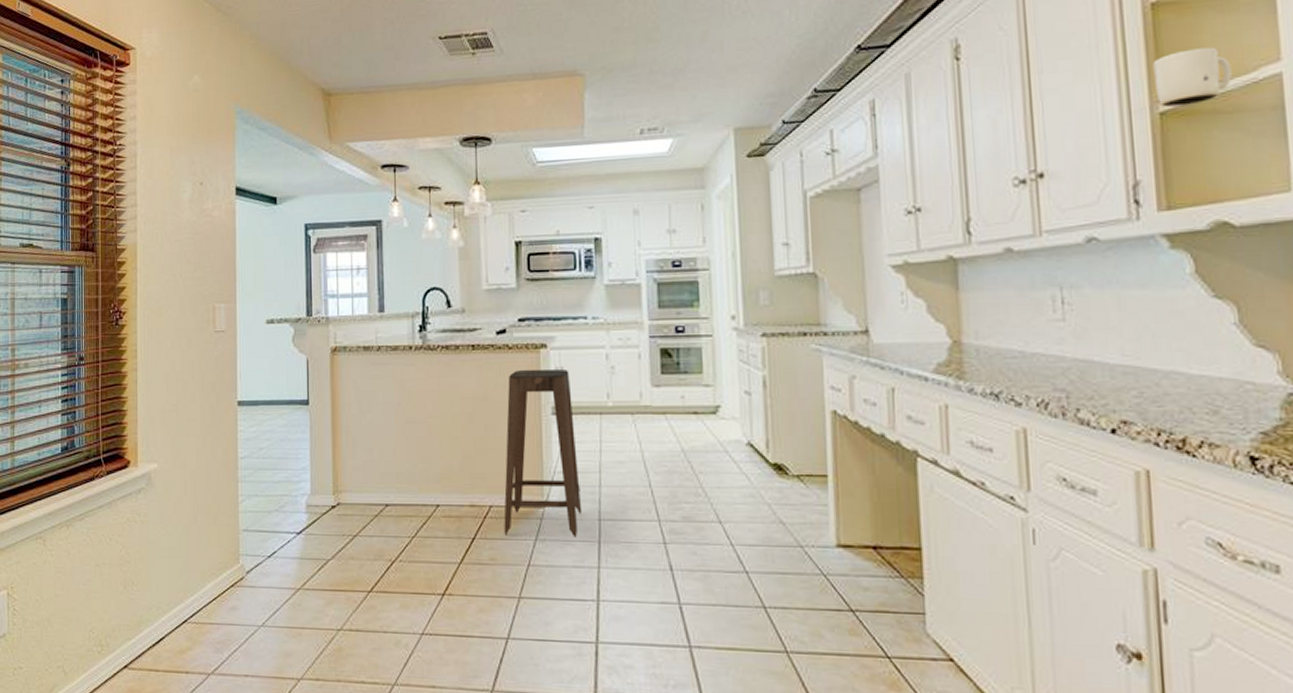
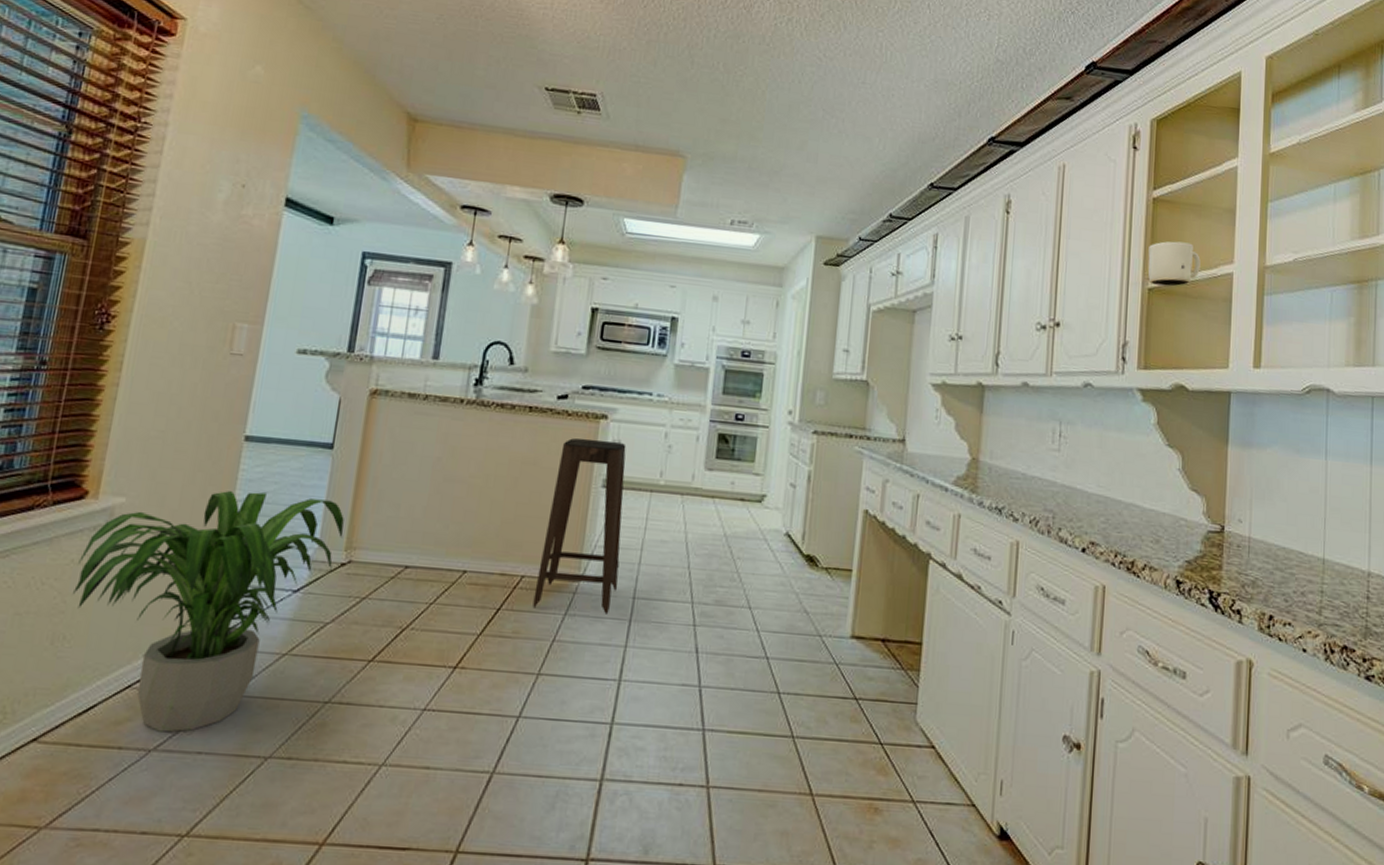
potted plant: none [133,449,329,659] -> present [73,491,344,733]

